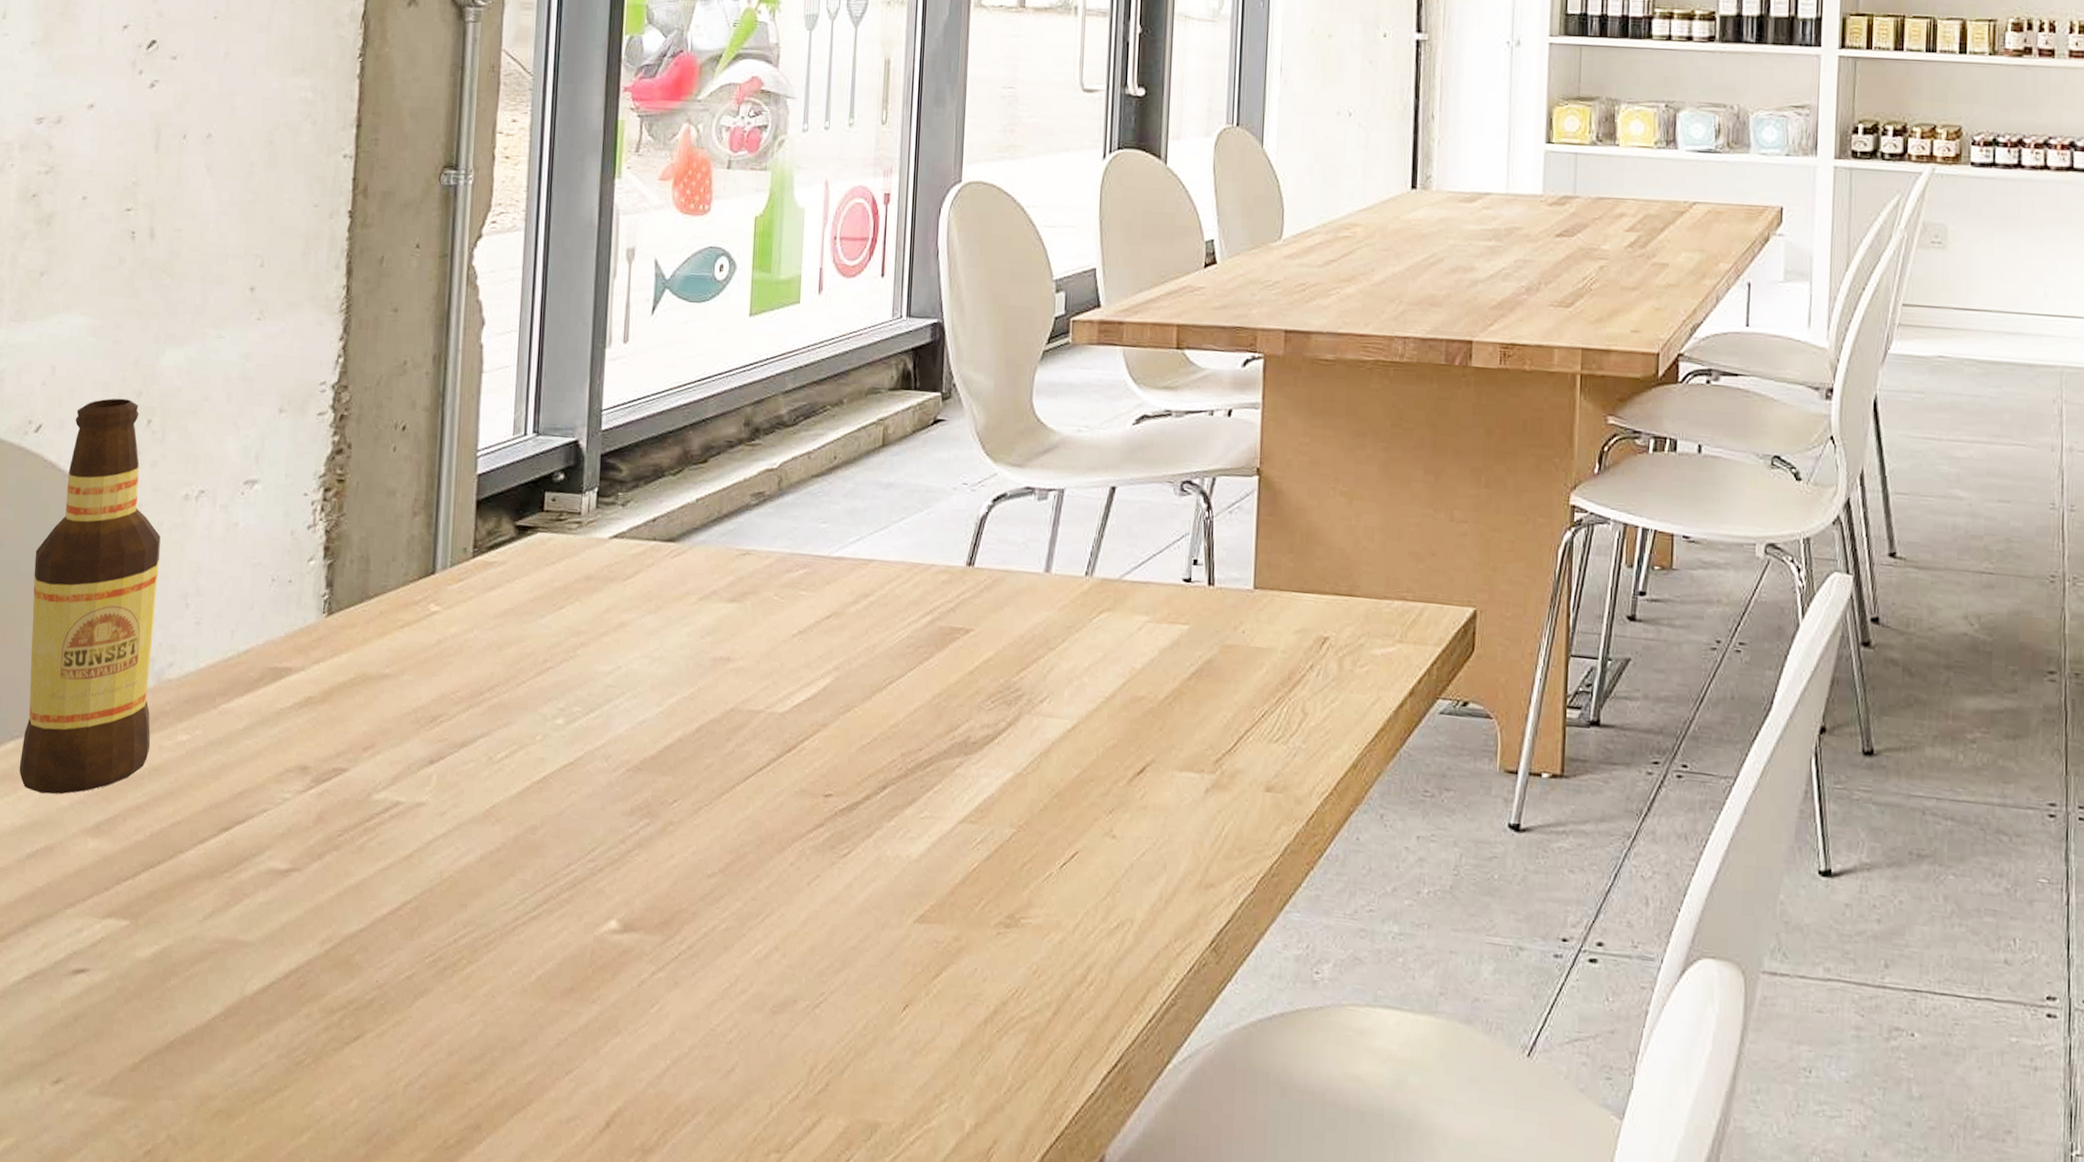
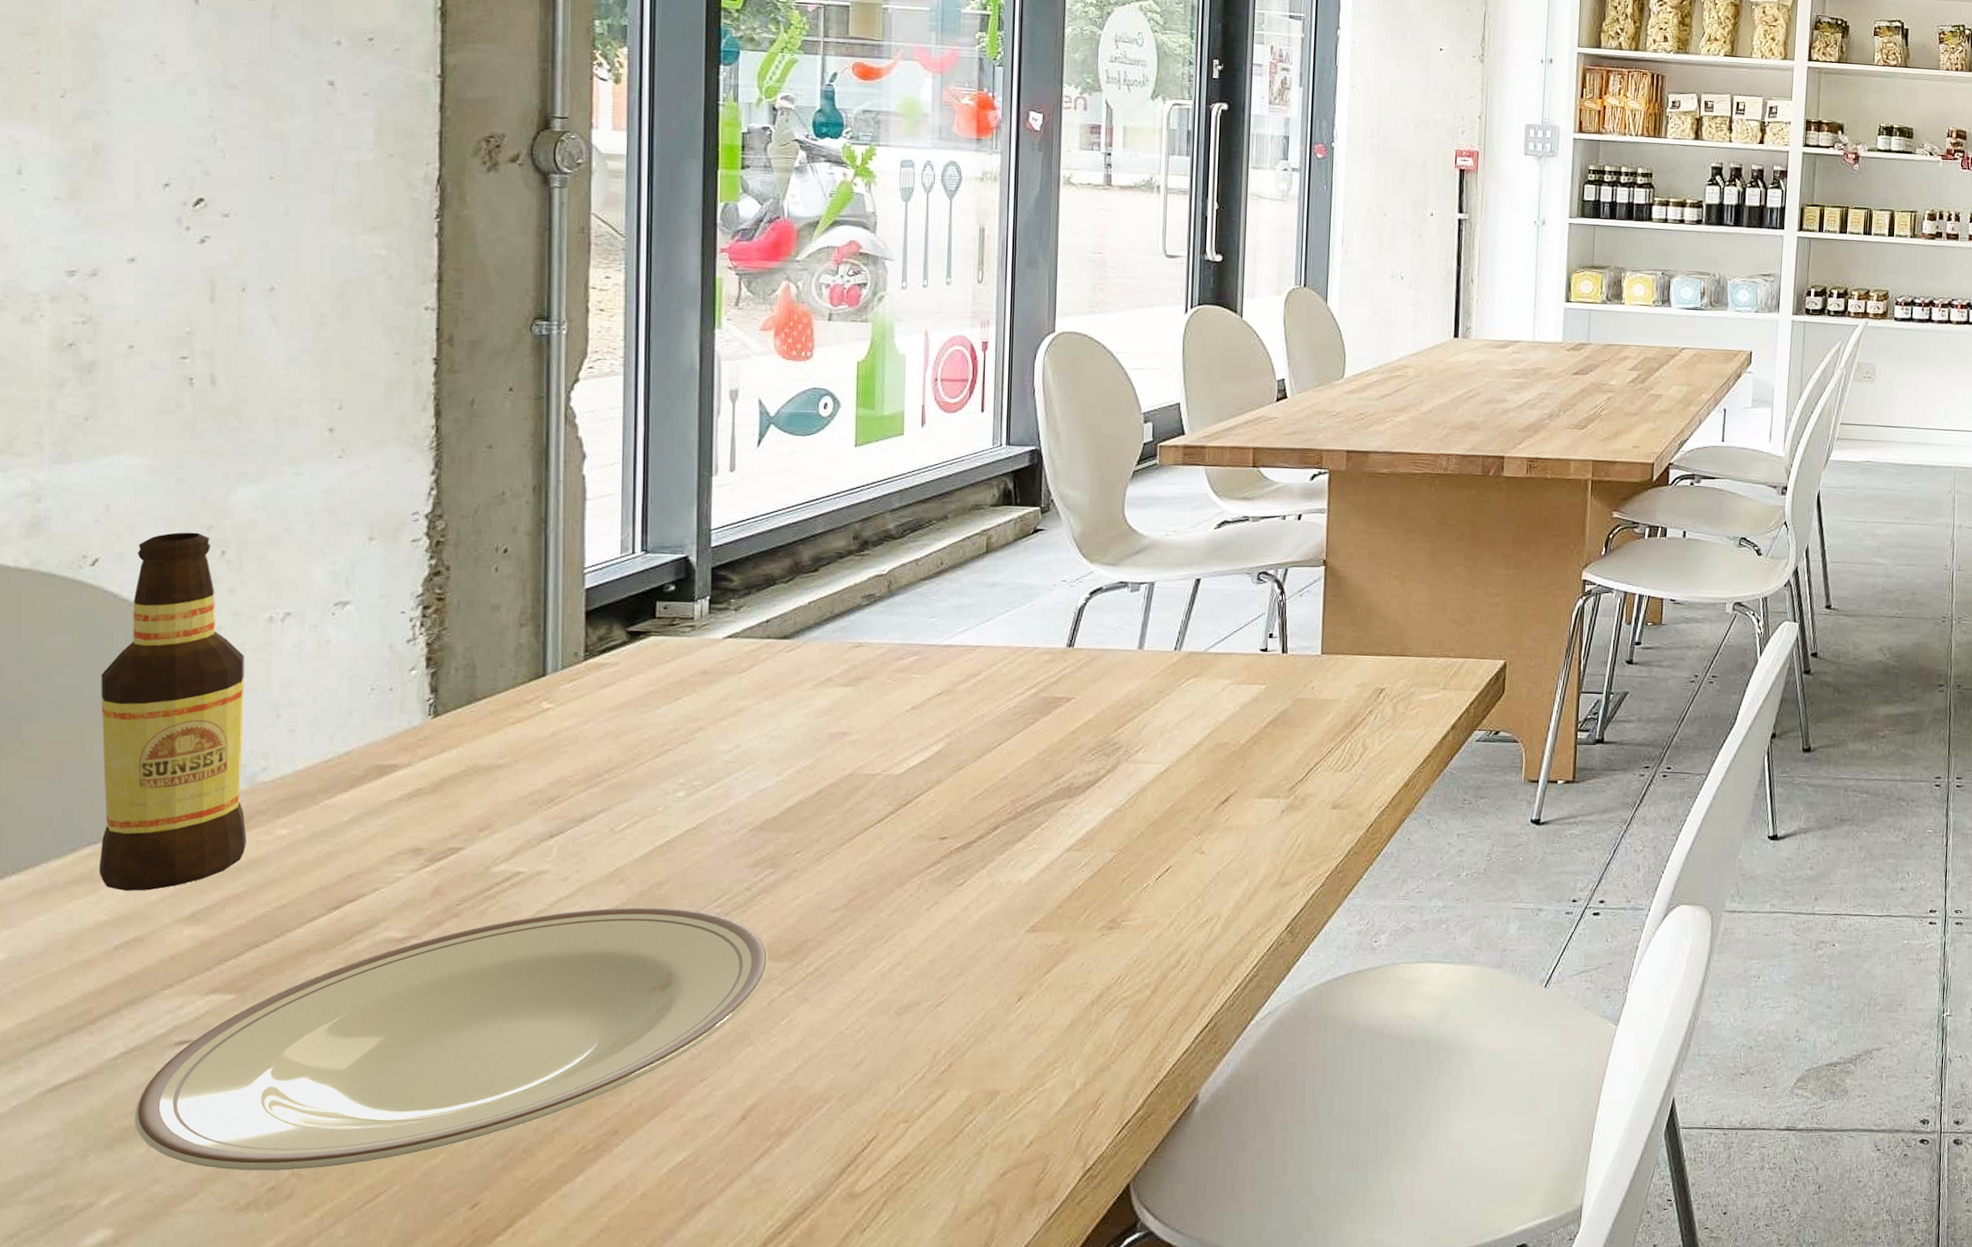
plate: none [31,852,641,1134] -> present [134,907,769,1171]

